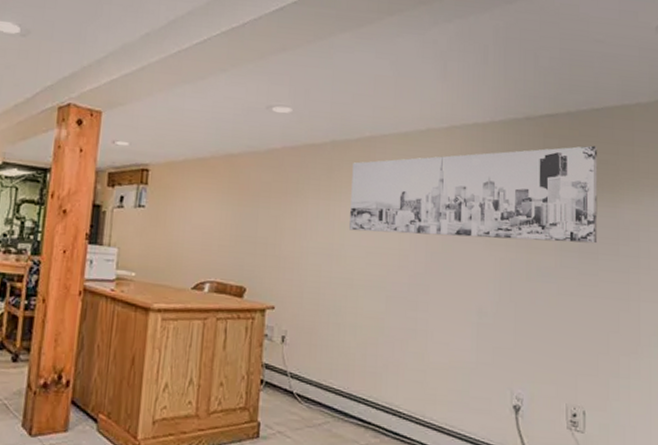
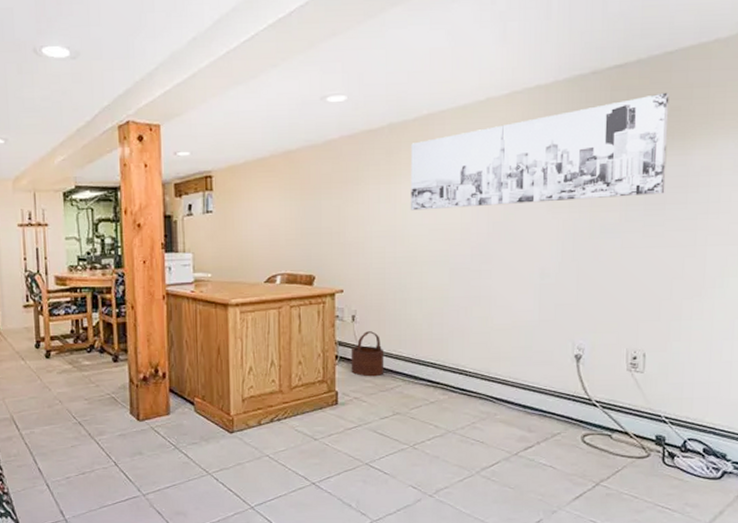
wooden bucket: none [276,355,314,409] -> present [351,331,384,377]

